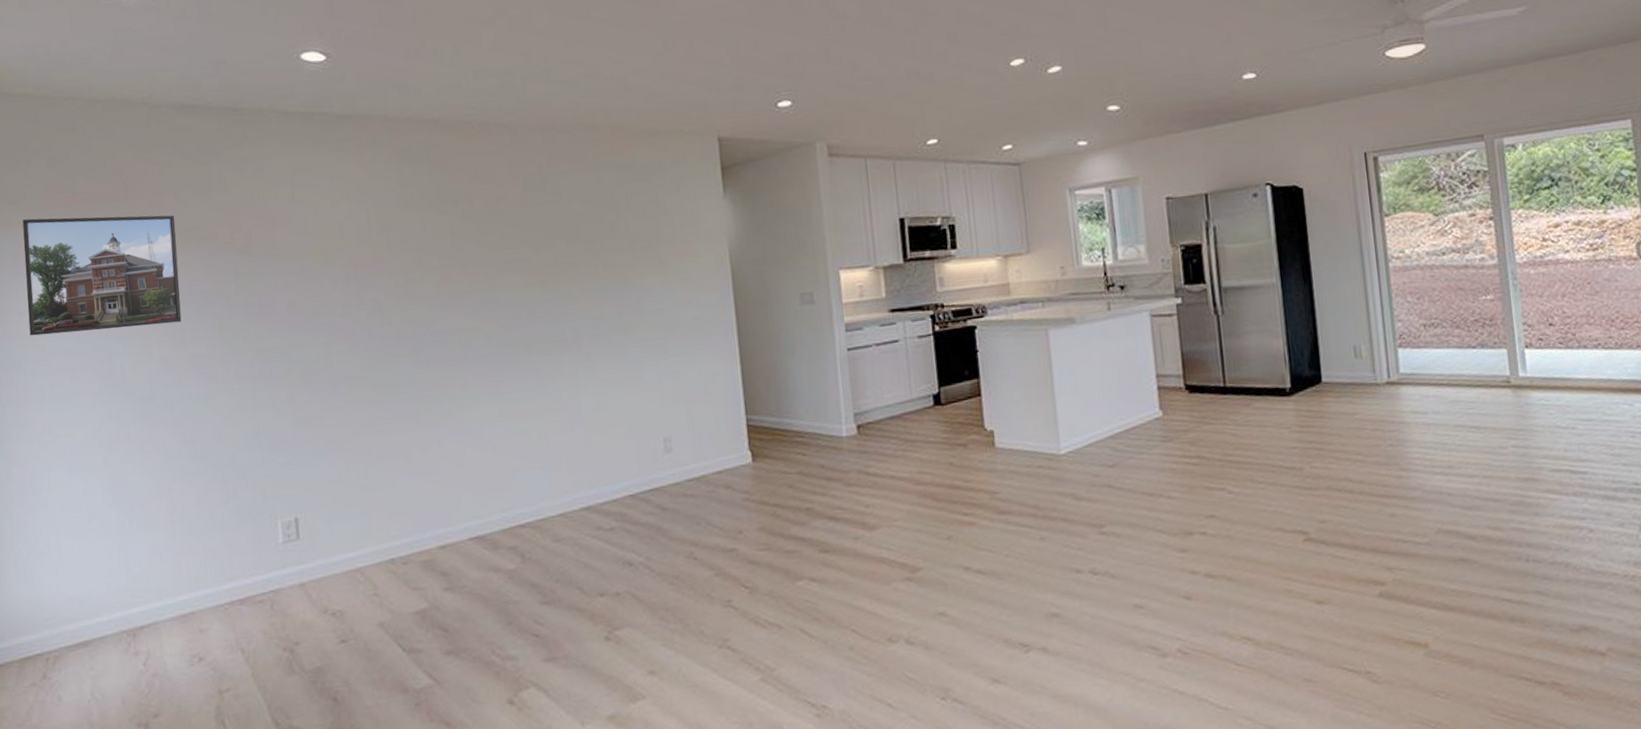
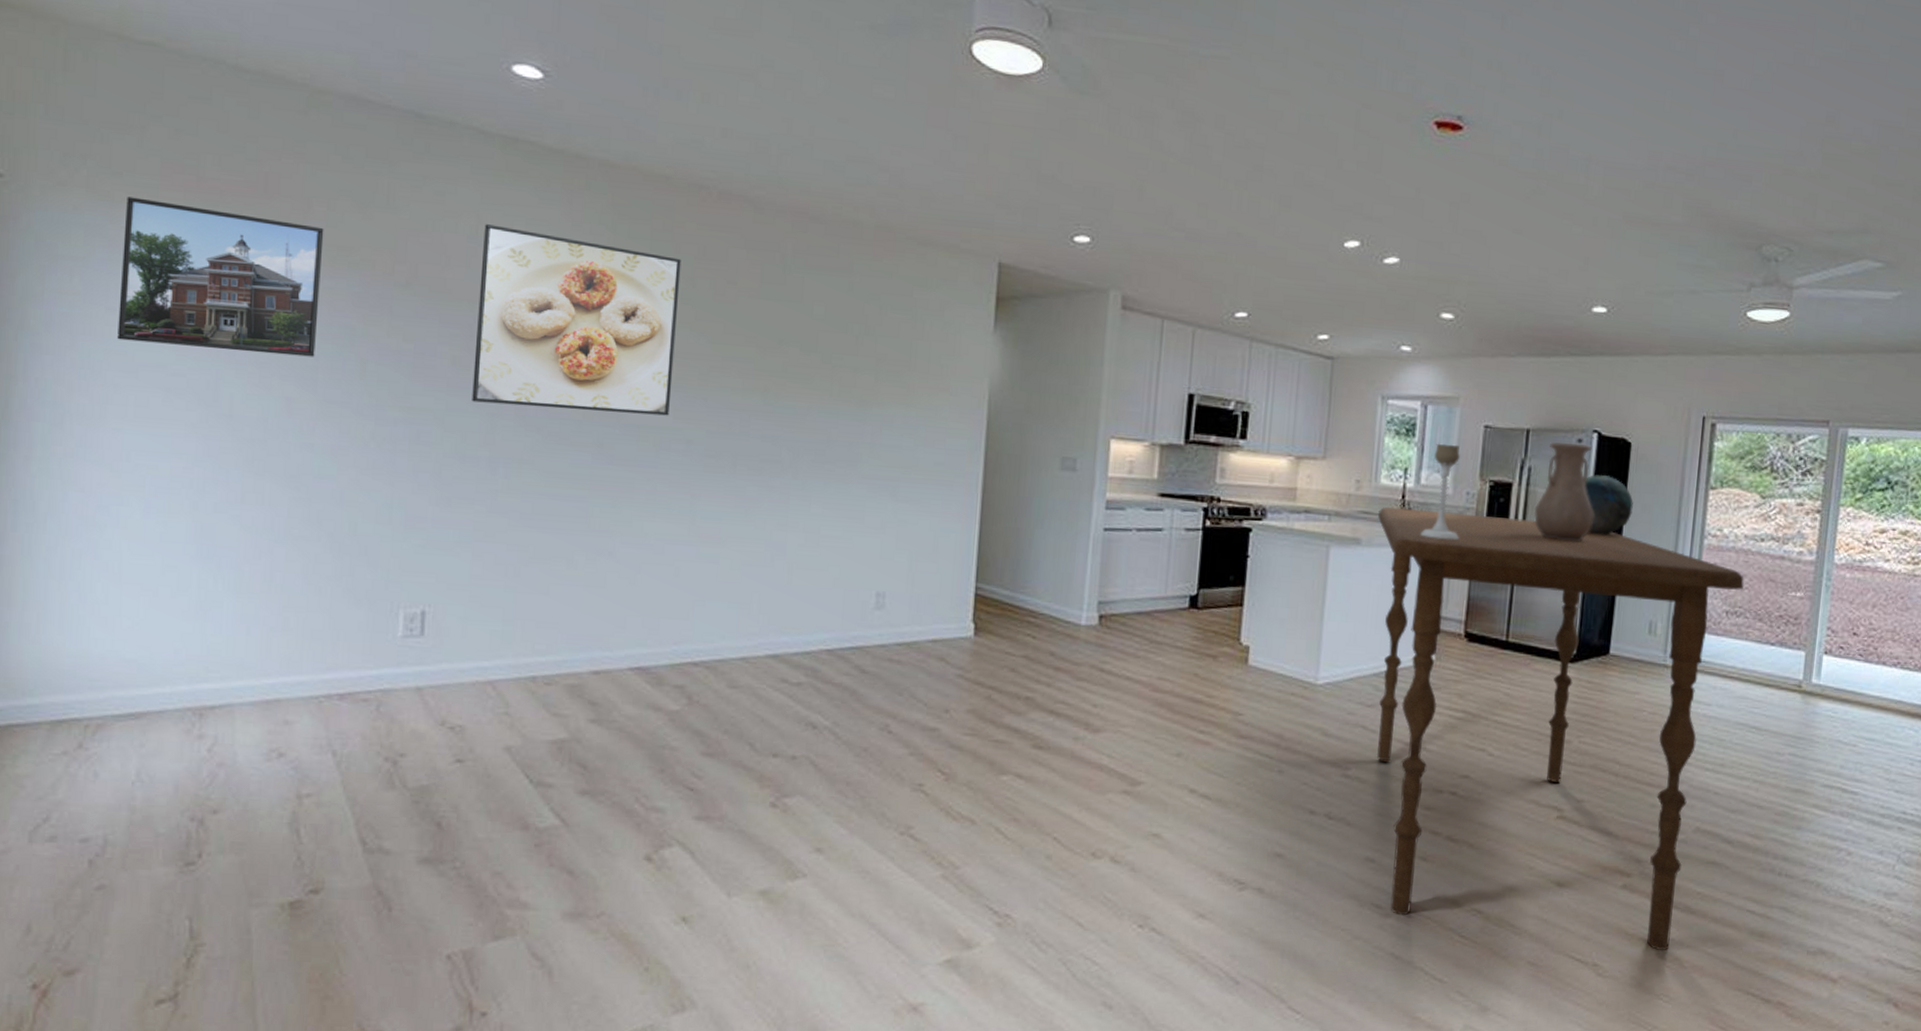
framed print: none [298,185,468,336] -> present [472,224,681,416]
dining table: none [1086,271,1436,654] -> present [1376,506,1745,951]
candle holder: none [1125,219,1164,306] -> present [1420,443,1461,540]
vase: none [1226,197,1283,288] -> present [1534,441,1595,541]
decorative bowl: none [1267,221,1317,276] -> present [1584,475,1634,535]

